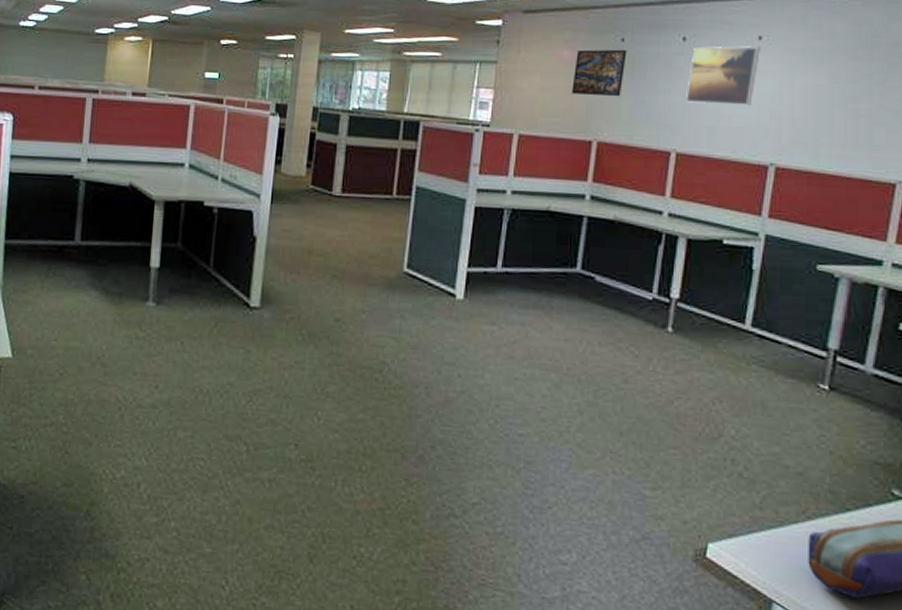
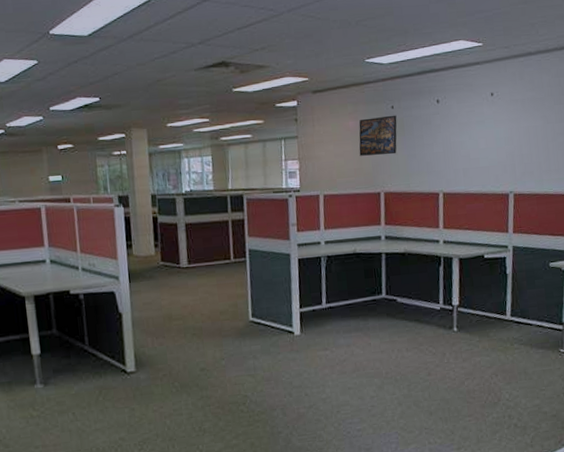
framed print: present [686,46,760,105] -> none [444,101,493,152]

